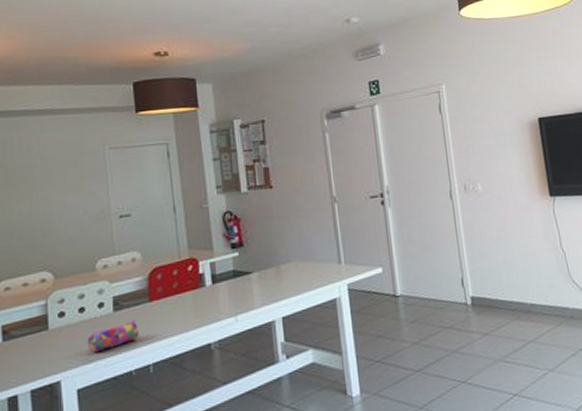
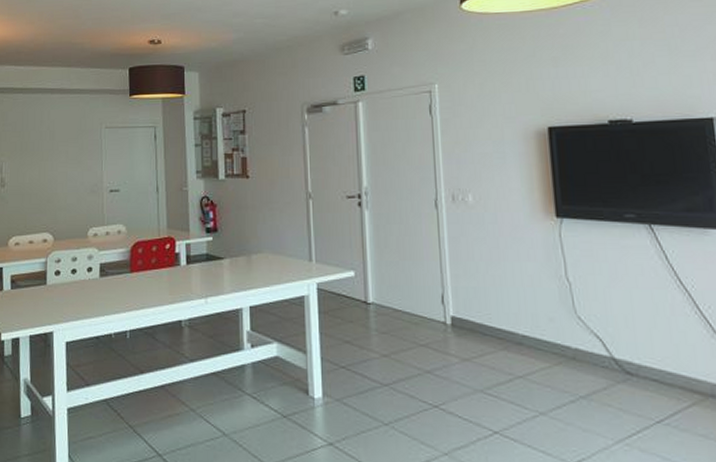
pencil case: present [87,320,139,354] -> none [76,287,120,312]

